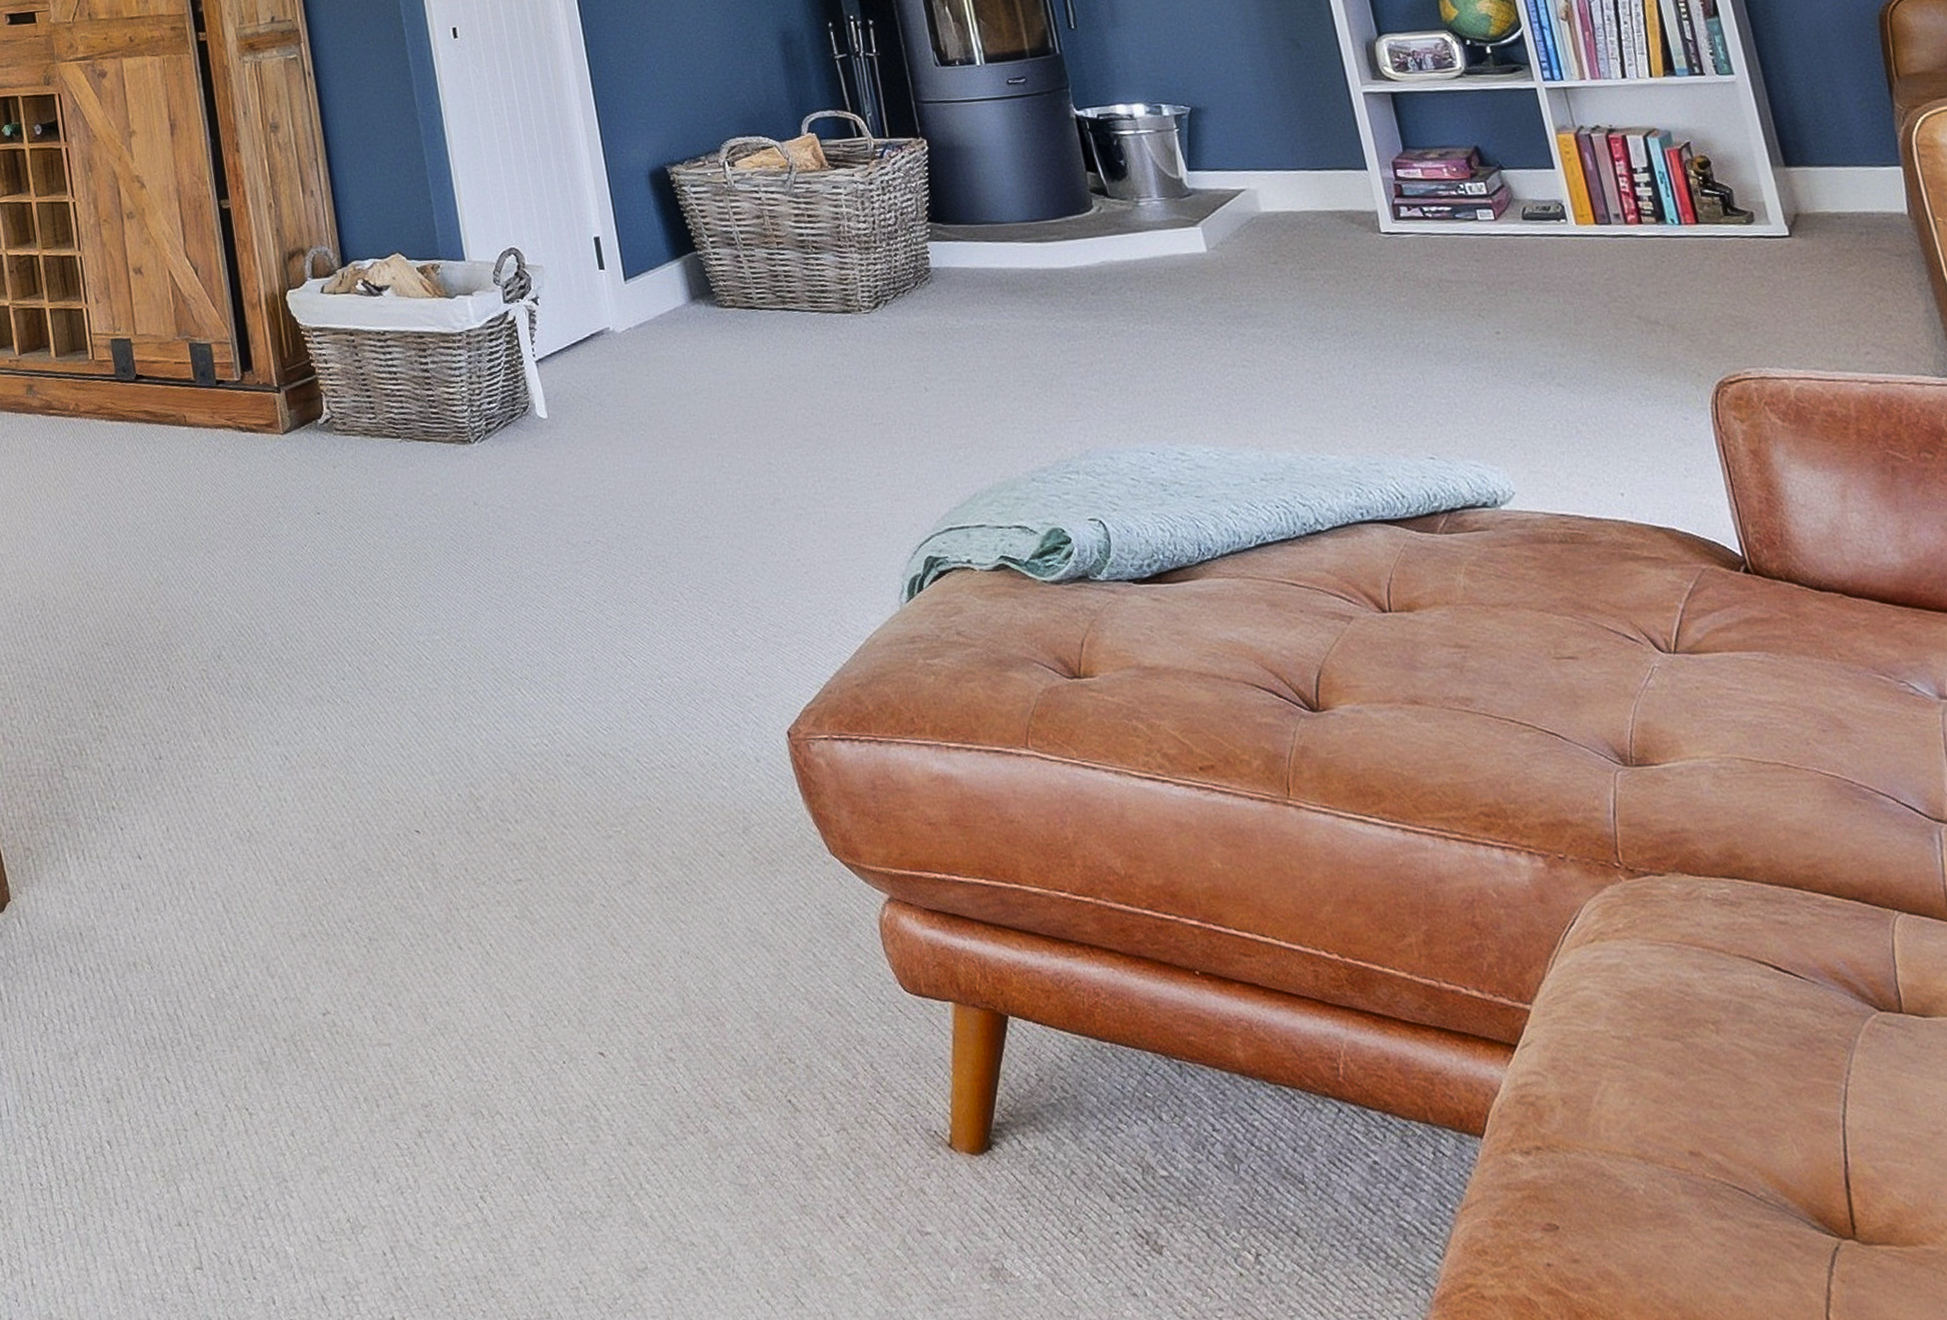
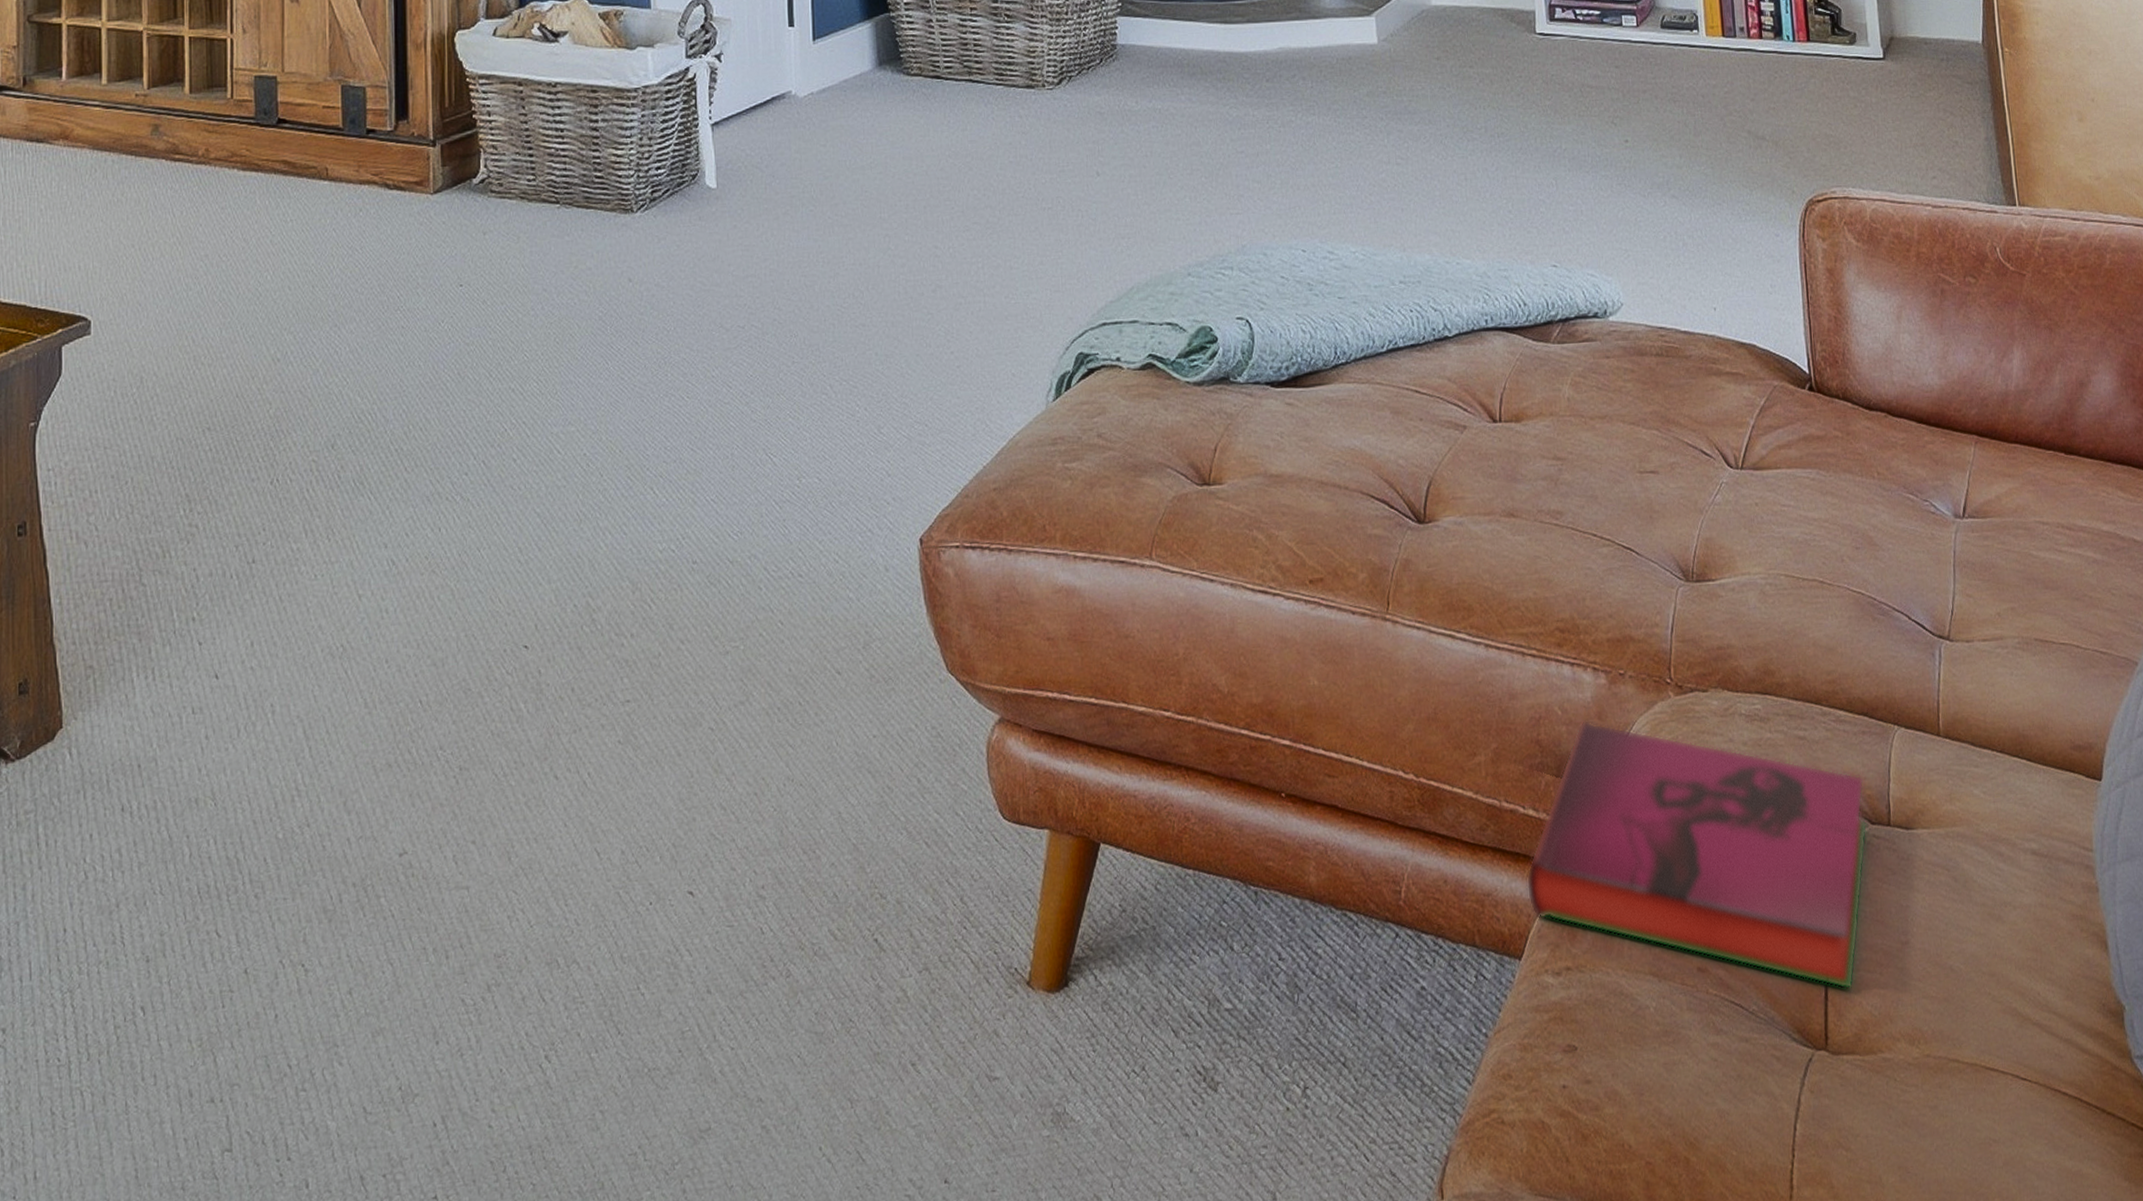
hardback book: none [1477,902,1880,1179] -> present [1526,719,1868,990]

